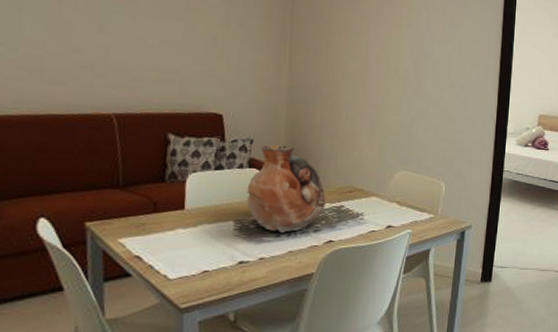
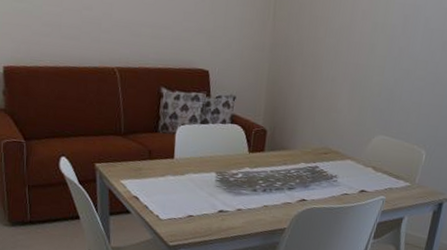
vase: present [246,144,326,233] -> none [227,101,301,188]

